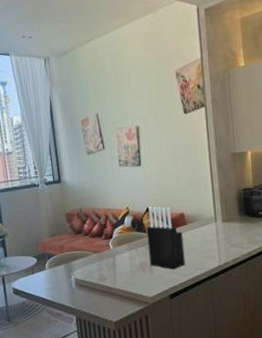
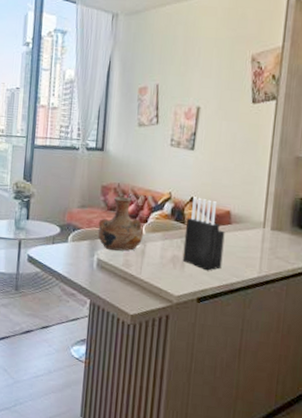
vase: none [69,219,112,269] -> present [97,196,144,251]

